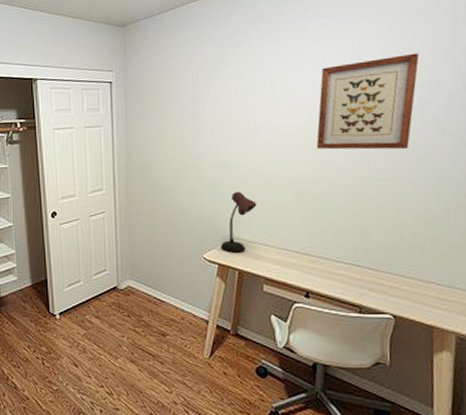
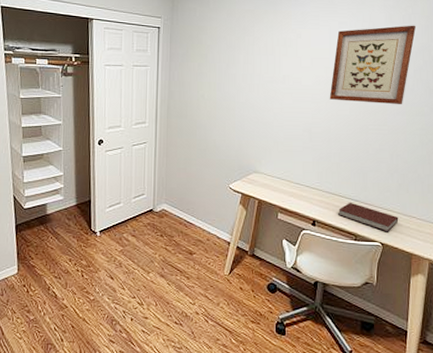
desk lamp: present [221,191,257,252] -> none [245,131,277,183]
notebook: none [335,267,413,302] -> present [337,202,399,232]

